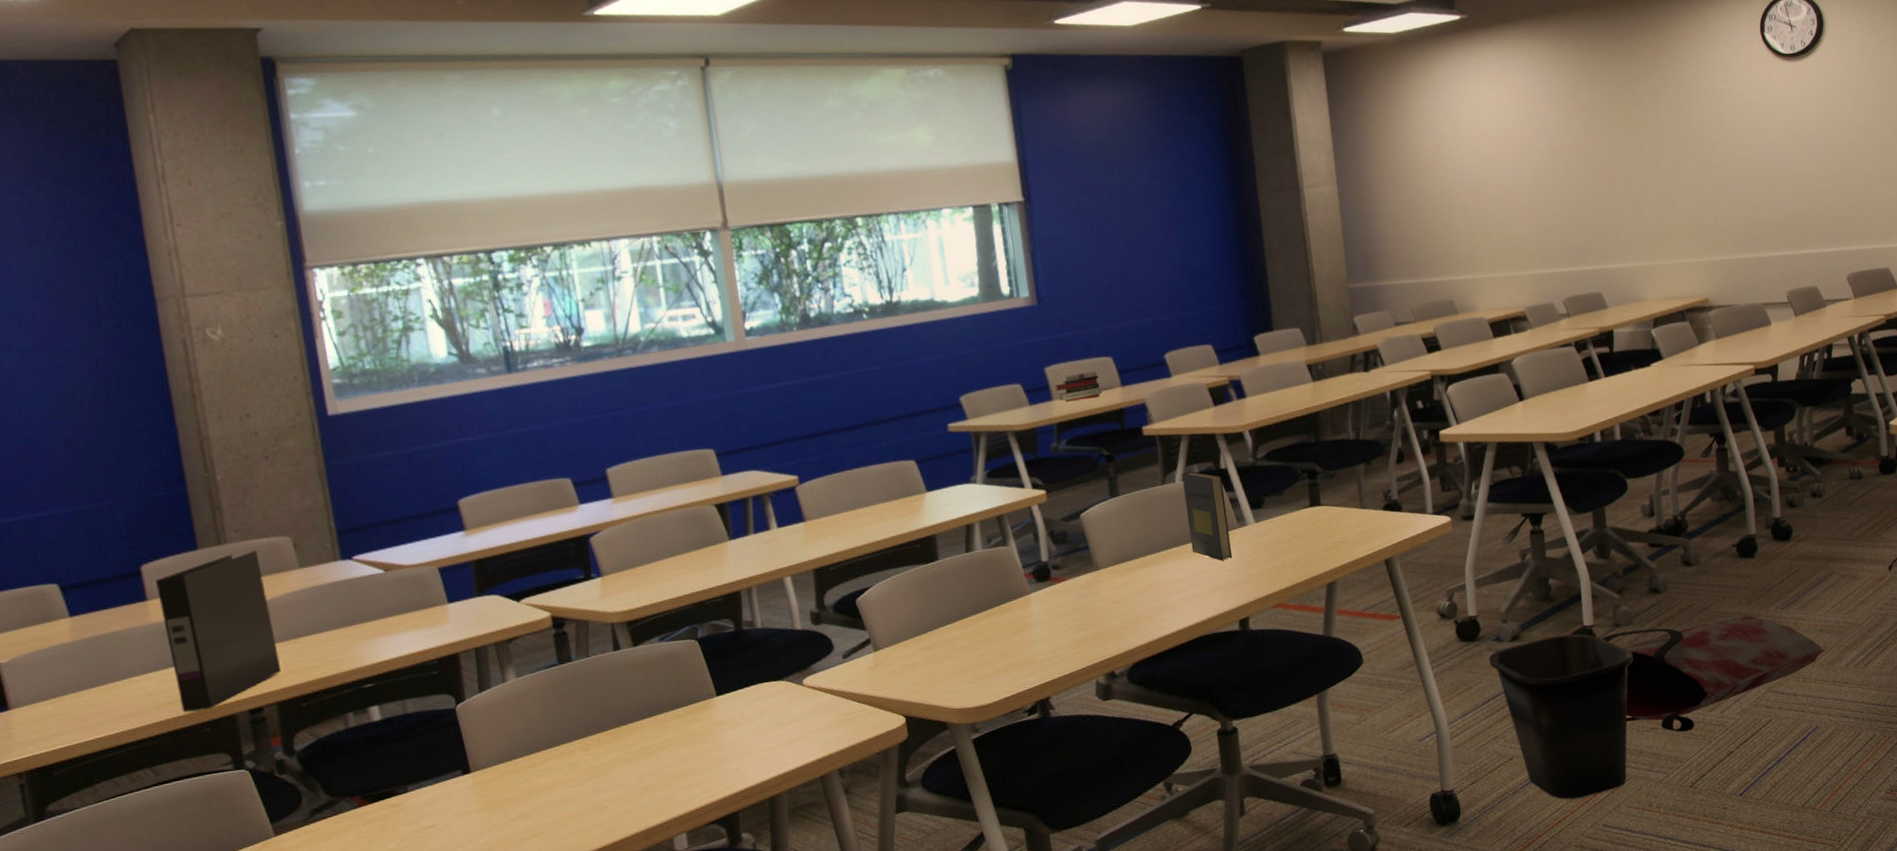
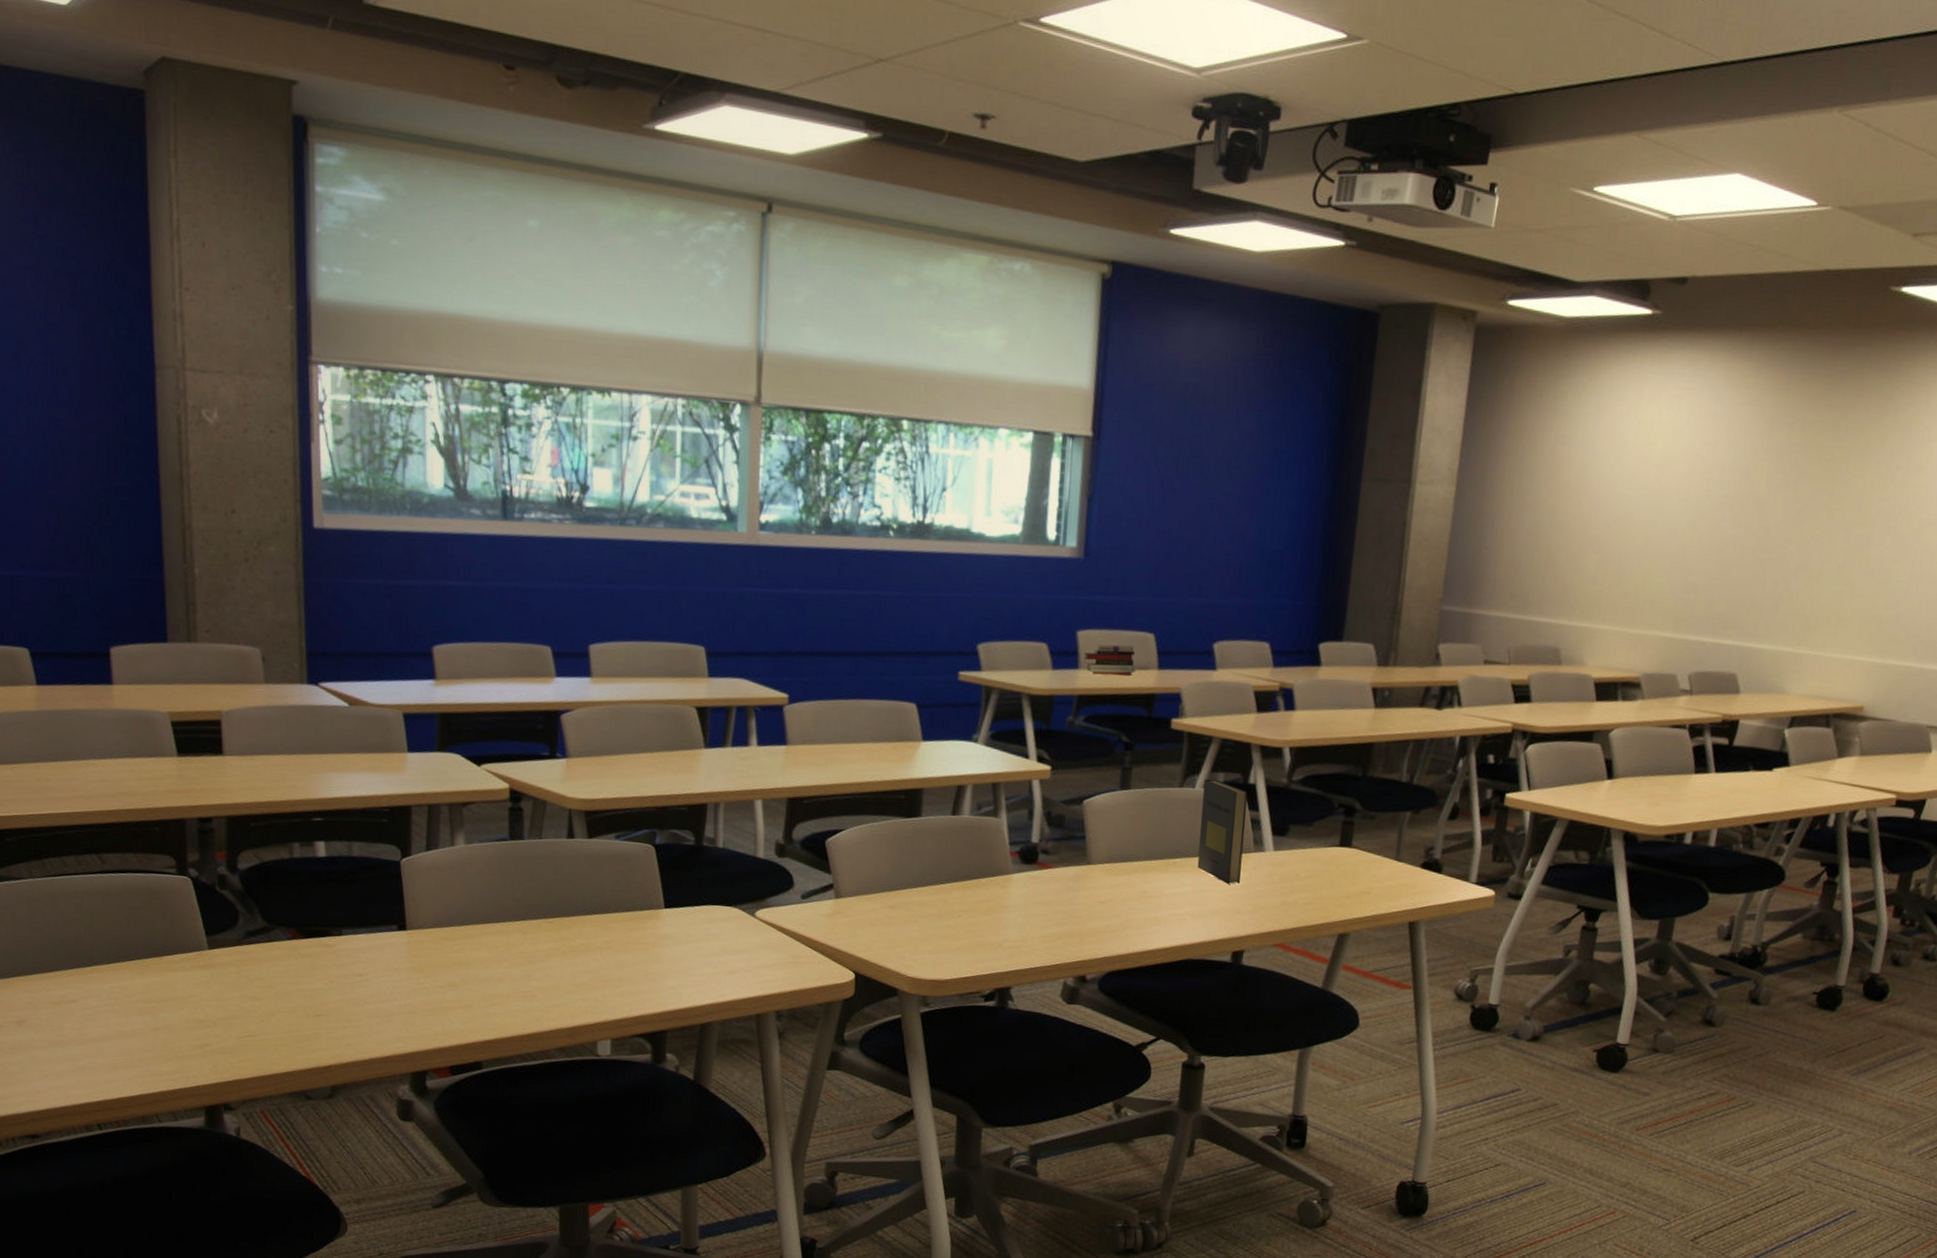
binder: present [156,550,282,712] -> none [123,654,235,807]
waste bin: present [1489,633,1633,799] -> none [1499,1045,1664,1224]
bag: present [1601,615,1826,732] -> none [1632,1058,1889,1182]

